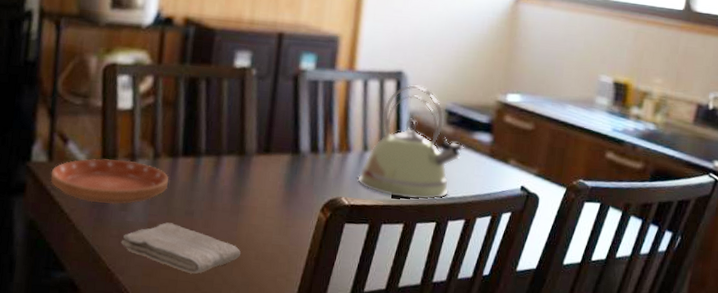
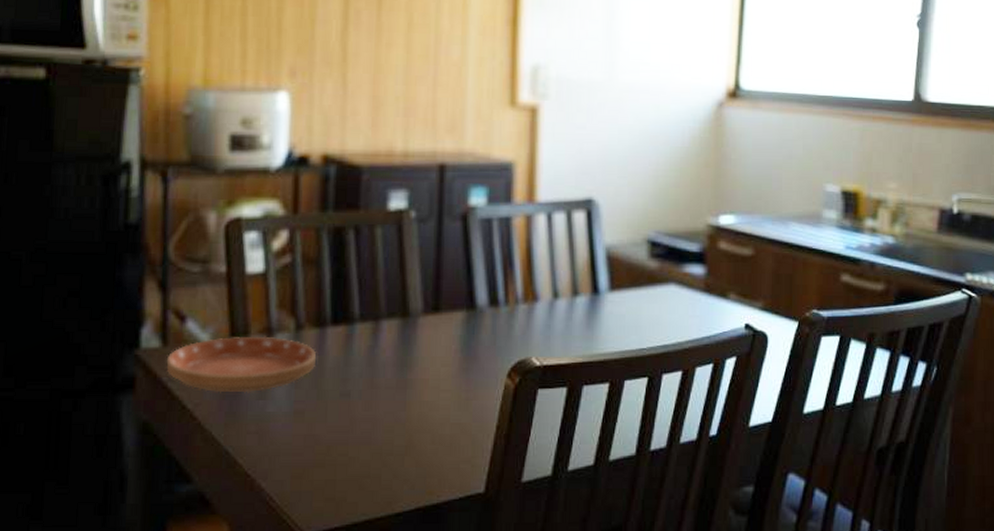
washcloth: present [121,222,241,274] -> none [261,409,412,471]
kettle: present [357,85,464,200] -> none [549,214,673,351]

